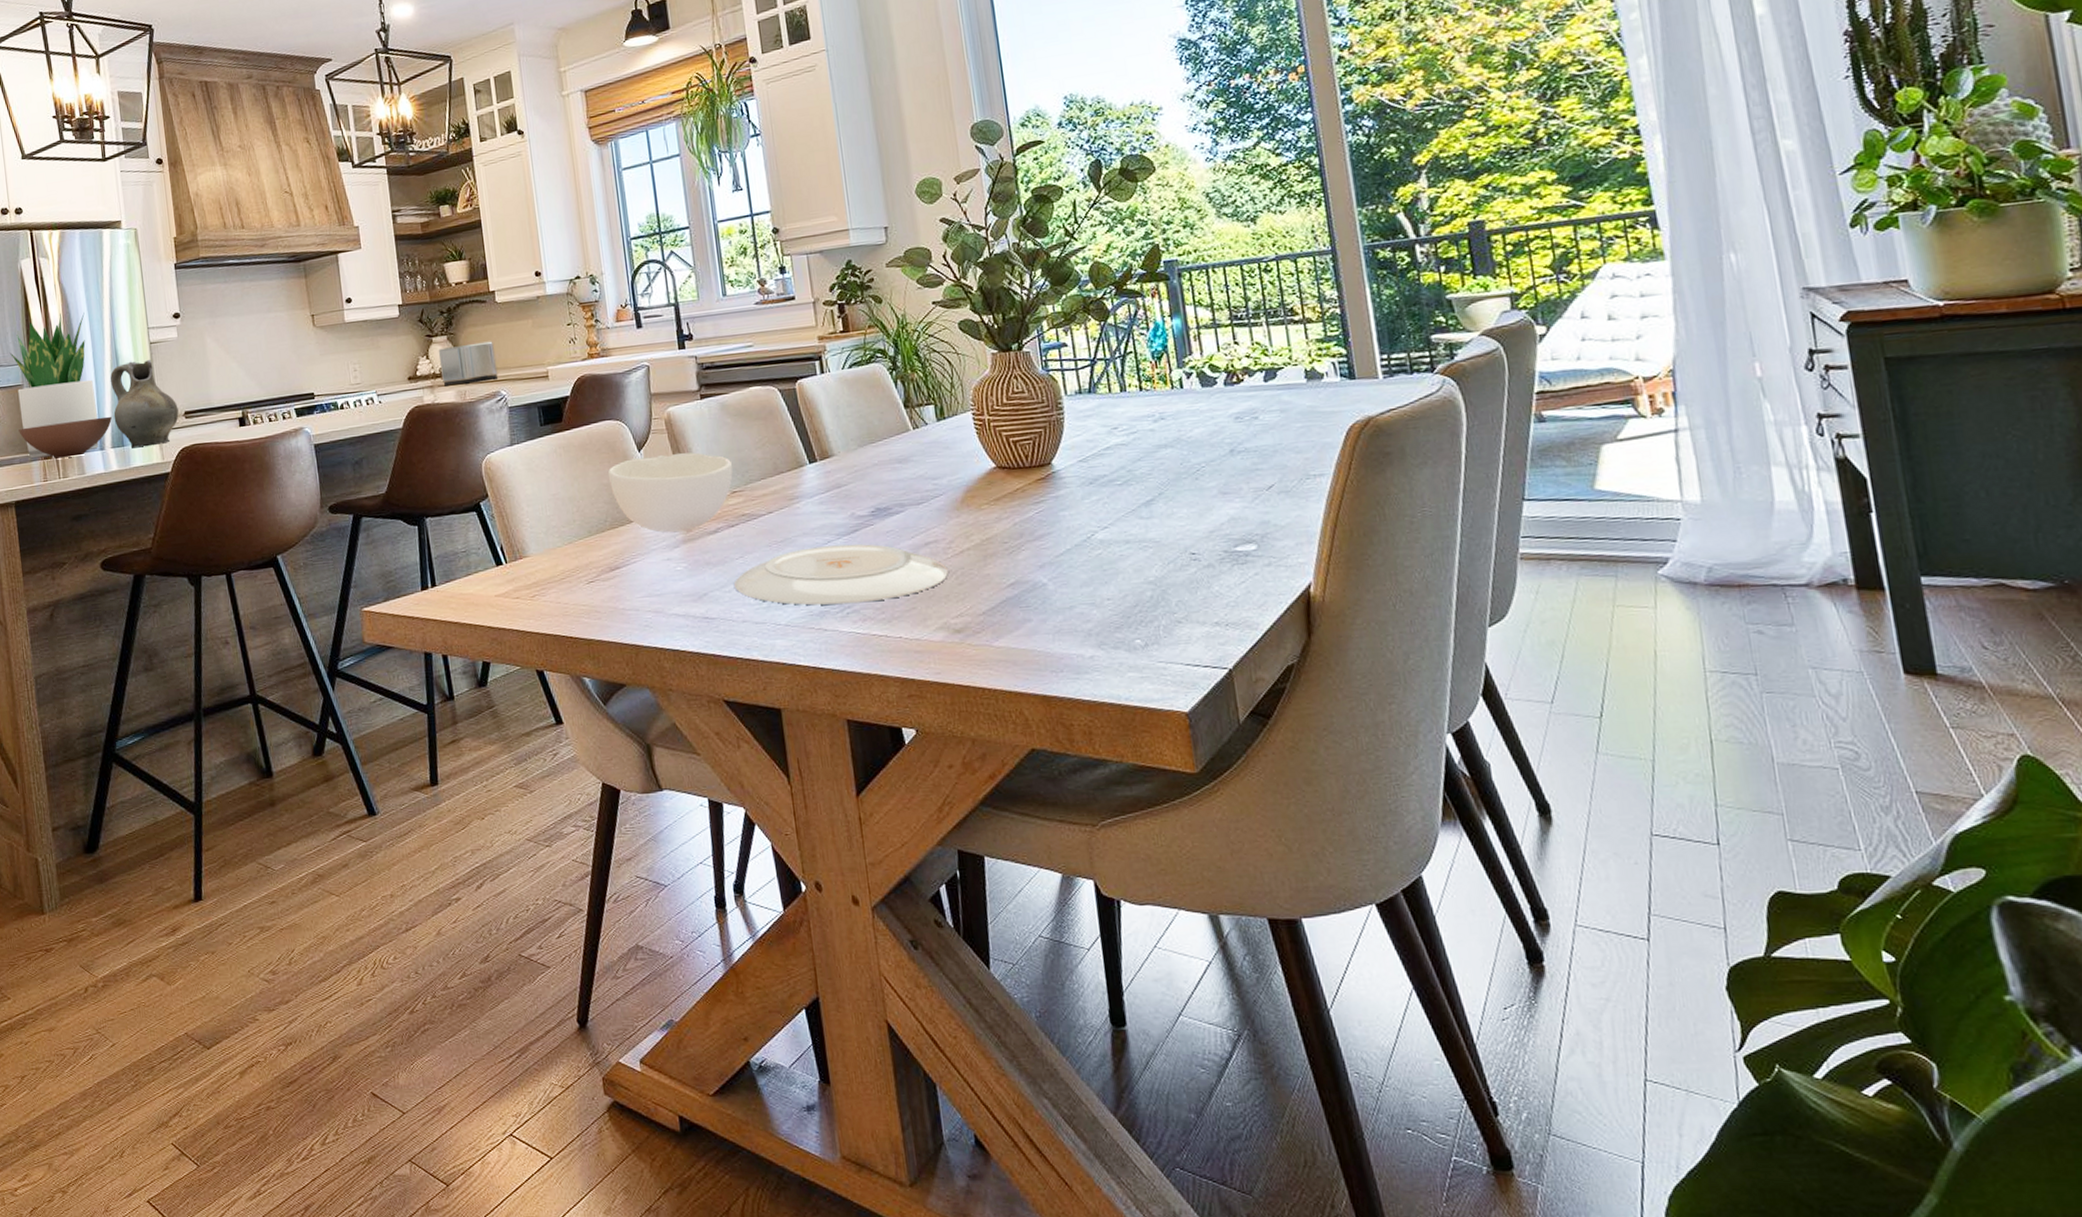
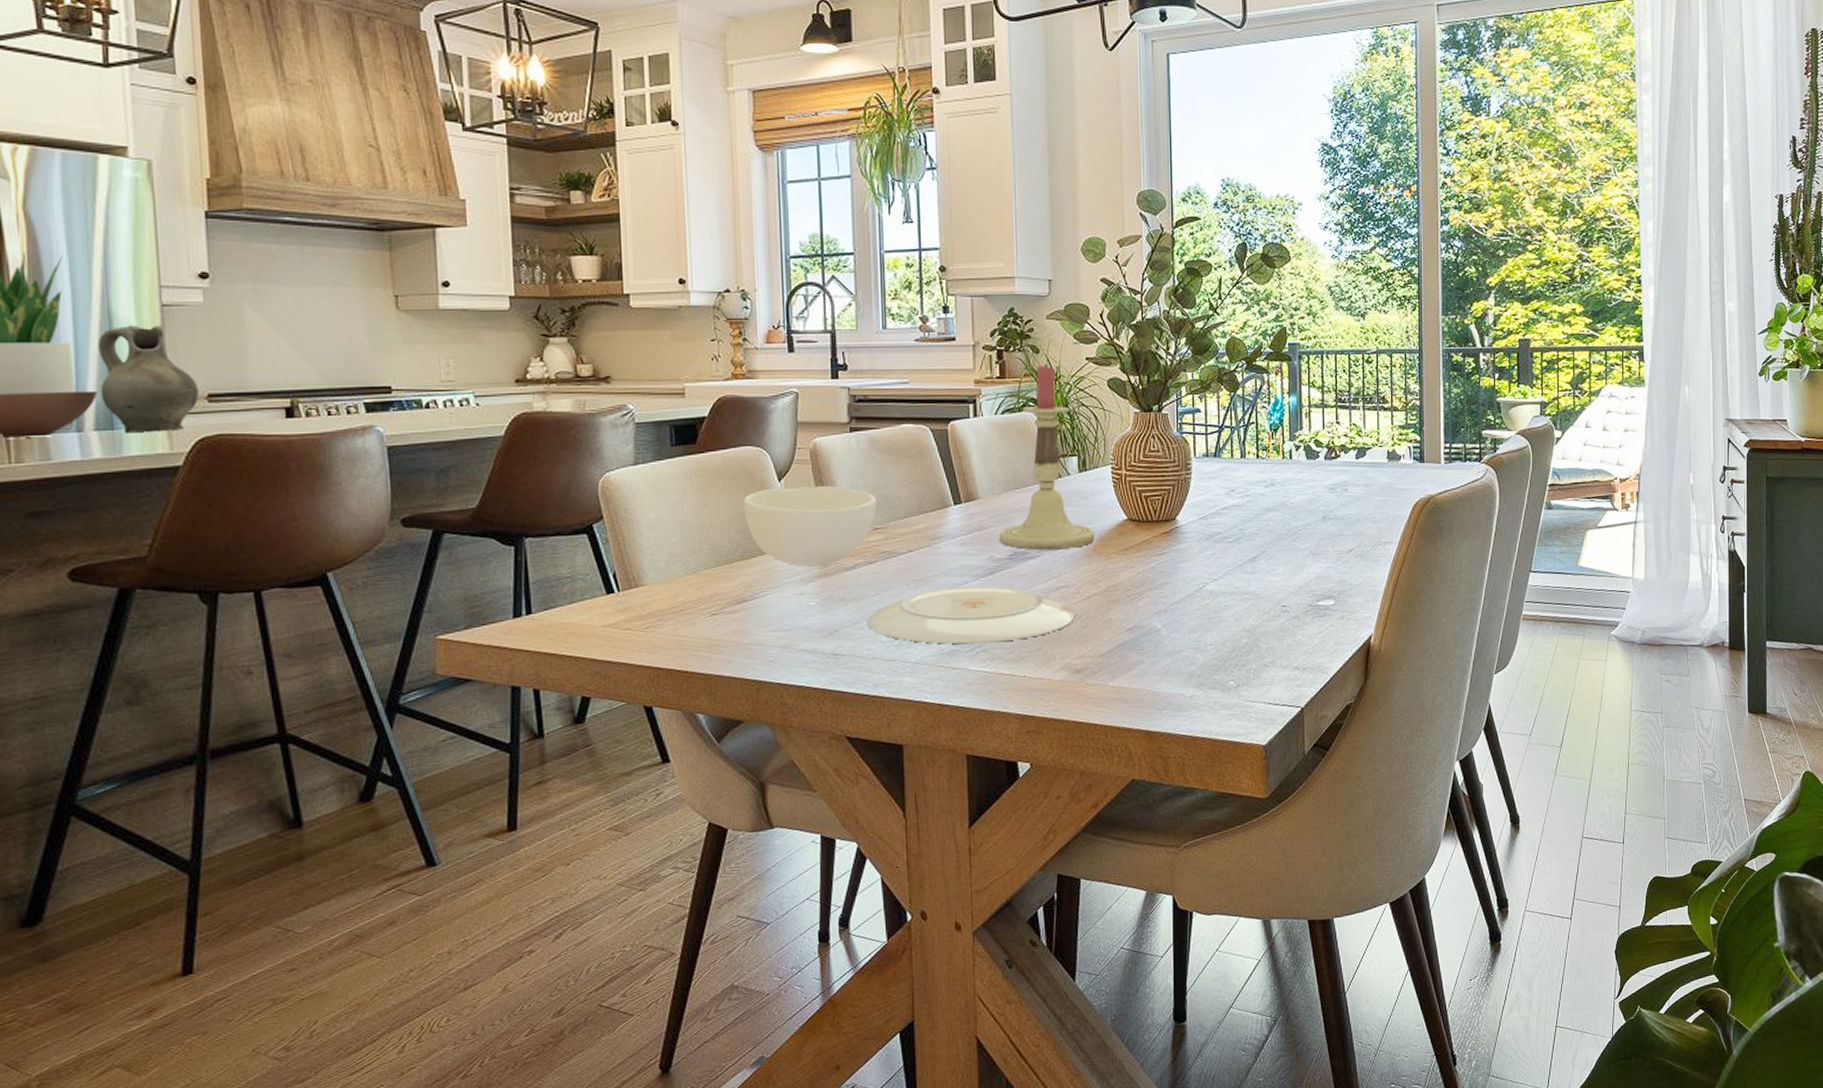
toaster: present [438,341,499,388] -> none [555,349,626,395]
candlestick: none [858,313,962,505] -> present [999,364,1095,550]

